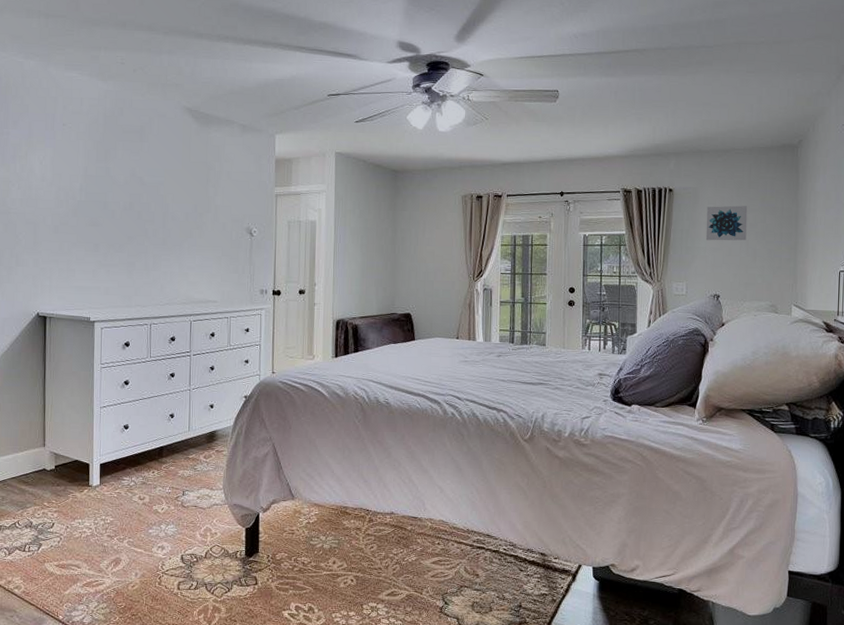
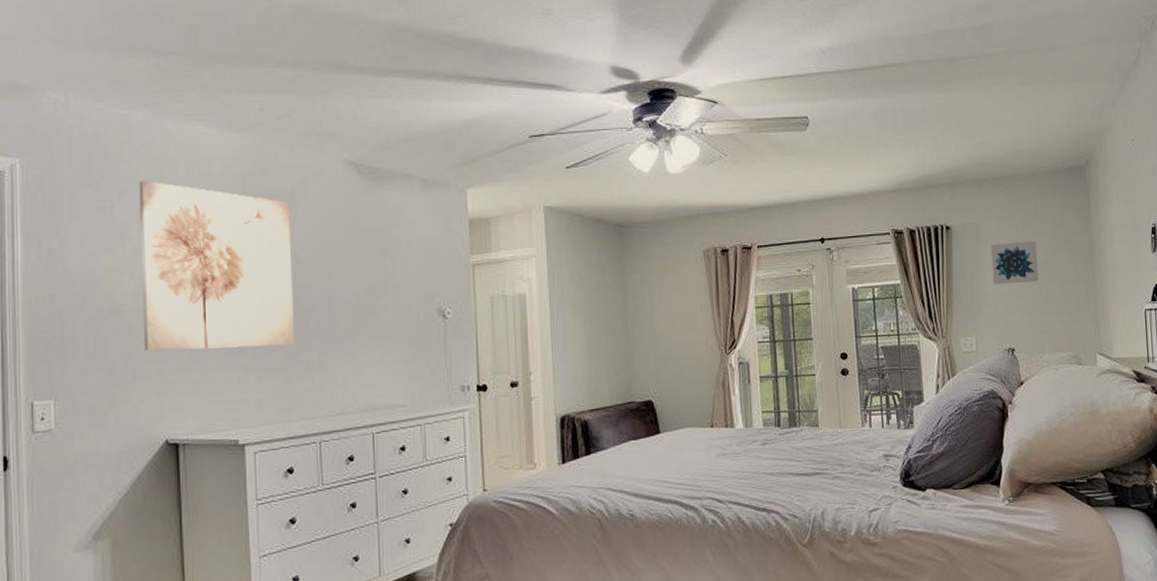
wall art: none [26,114,139,248] -> present [139,180,295,351]

